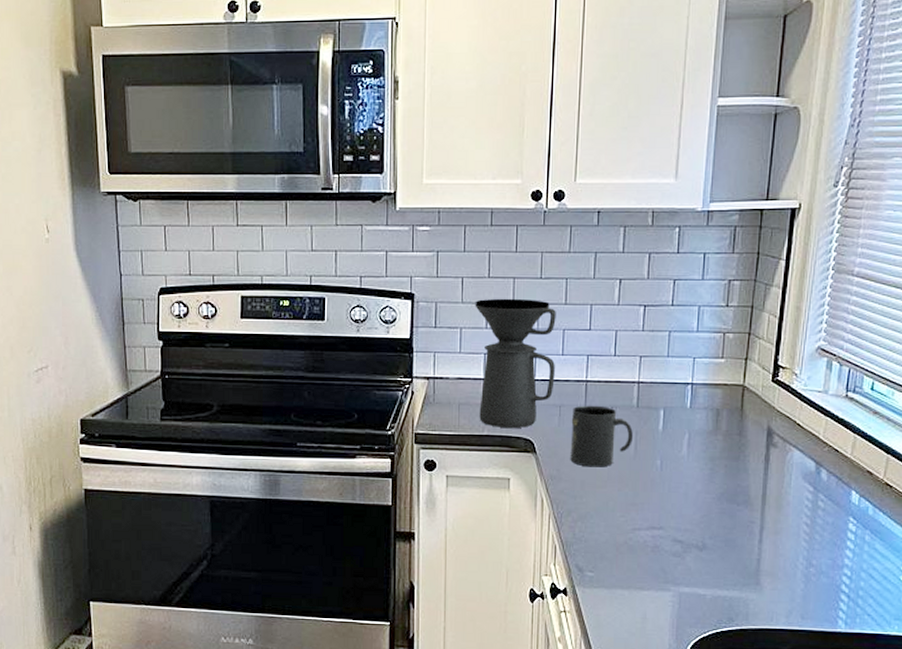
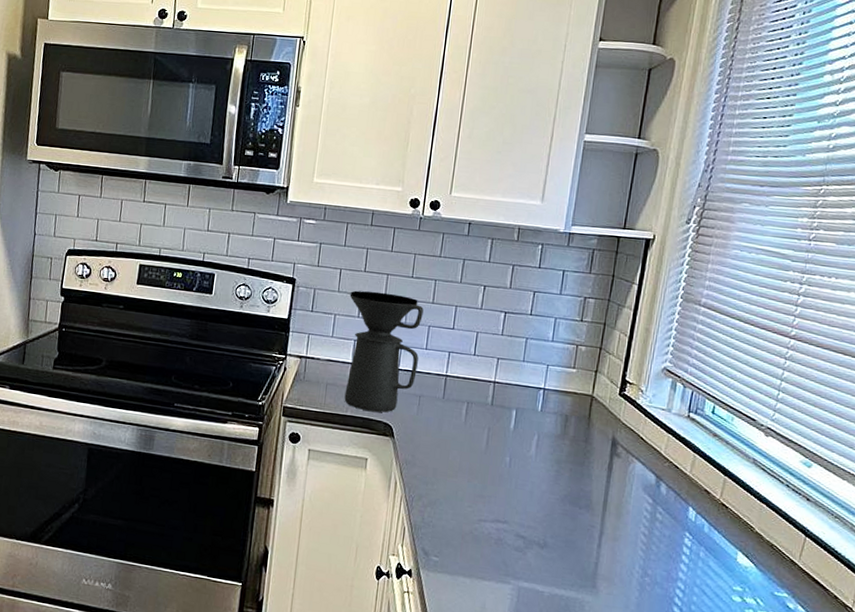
mug: present [570,405,633,467] -> none [425,397,486,458]

